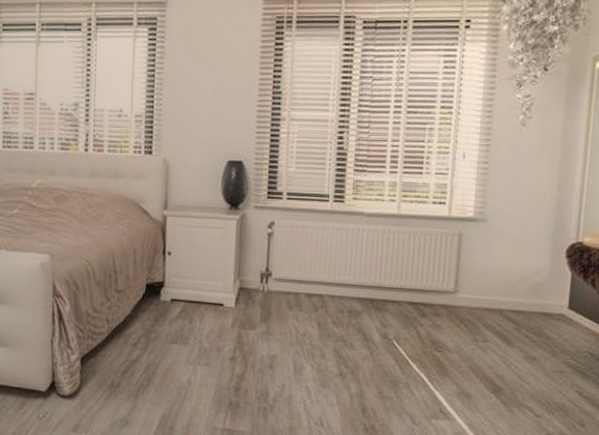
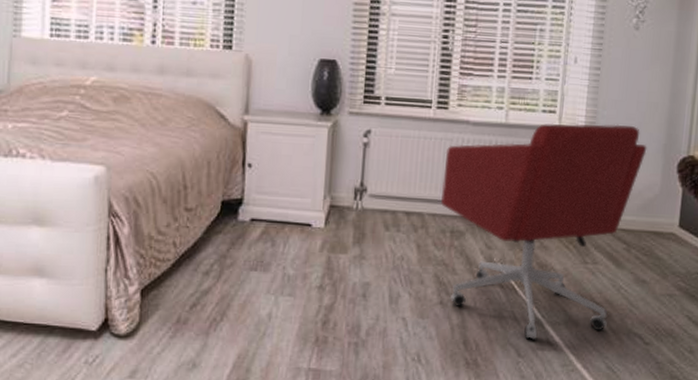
armchair: none [339,213,536,411] -> present [441,123,647,341]

